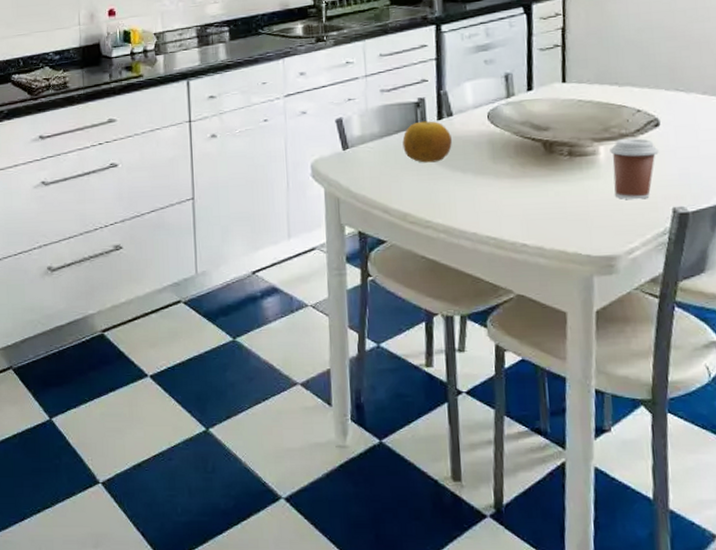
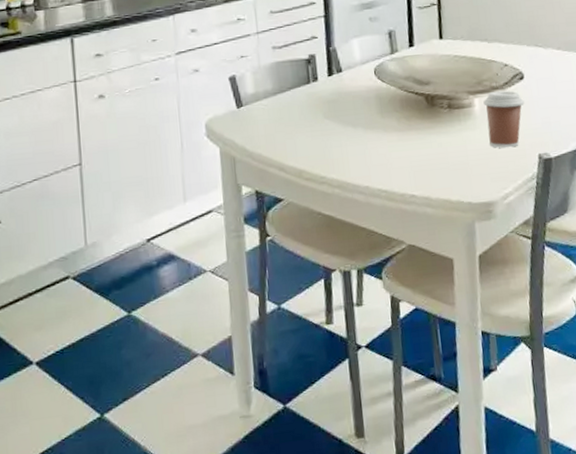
fruit: present [402,121,452,163] -> none [295,77,343,119]

